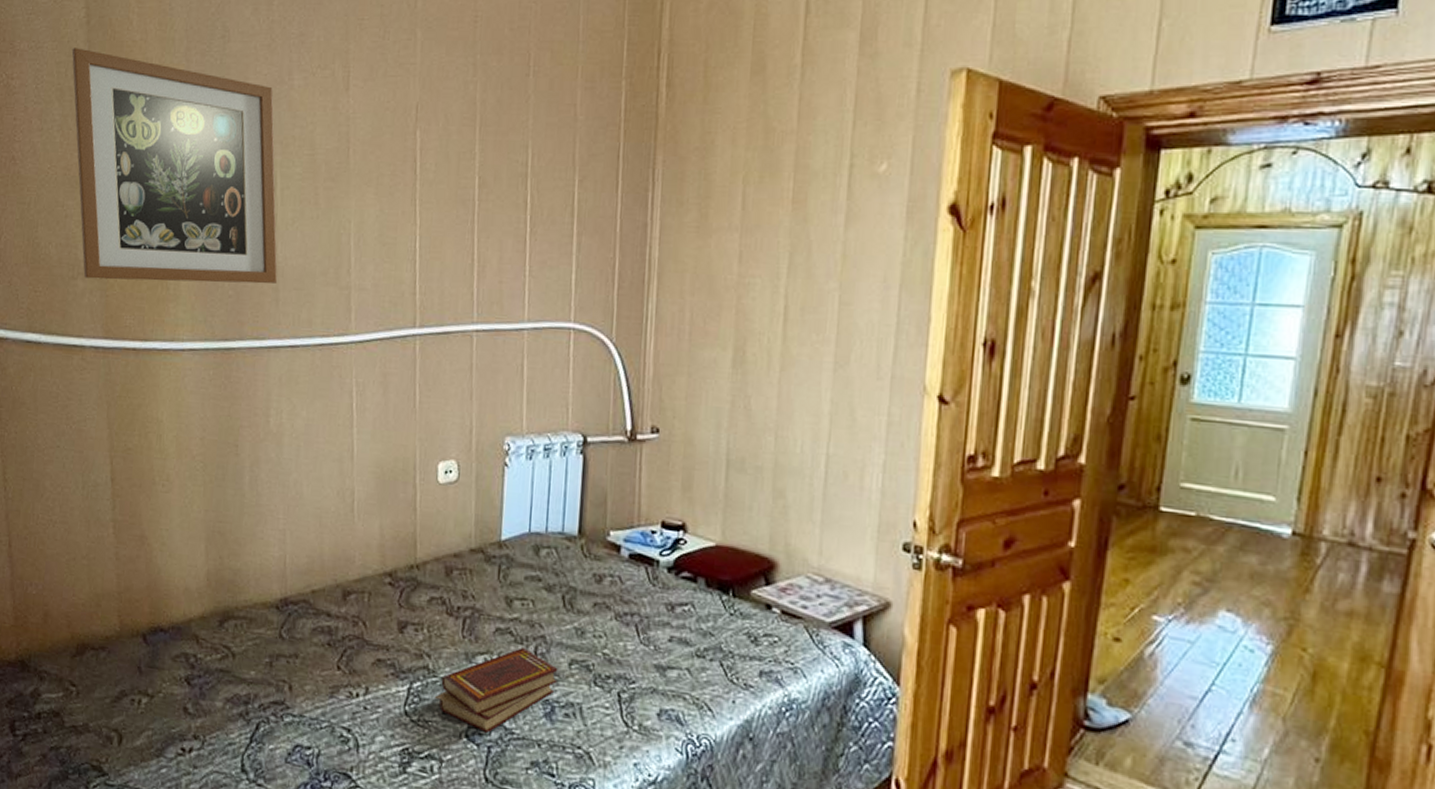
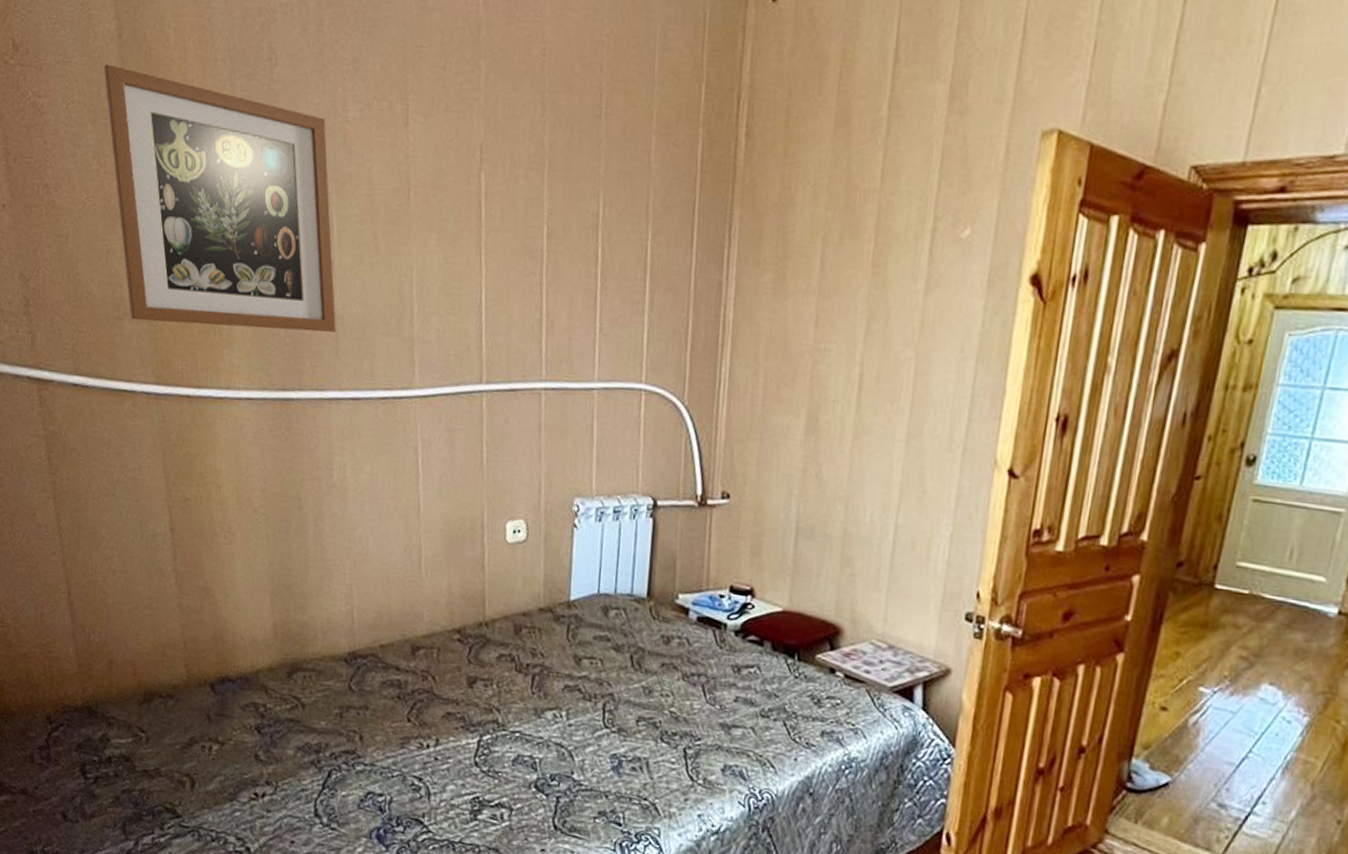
book set: present [434,648,558,733] -> none [504,704,626,784]

